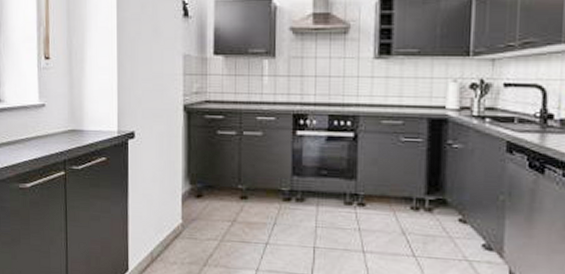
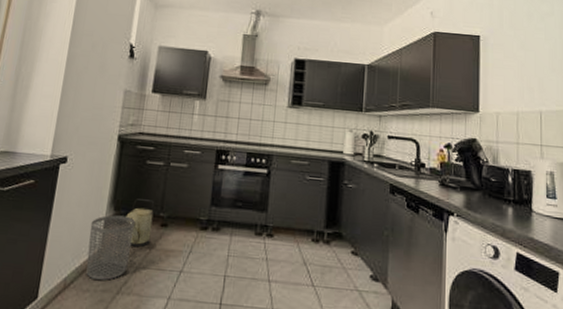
waste bin: none [168,189,213,254] -> present [86,215,135,281]
watering can: none [203,171,231,221] -> present [126,199,154,248]

